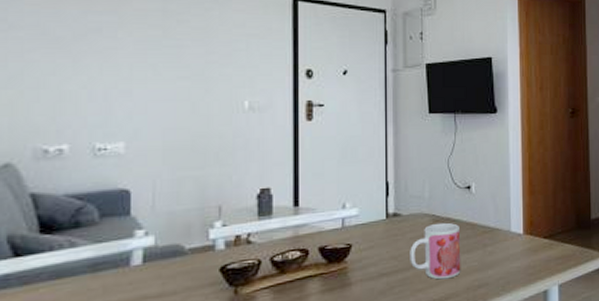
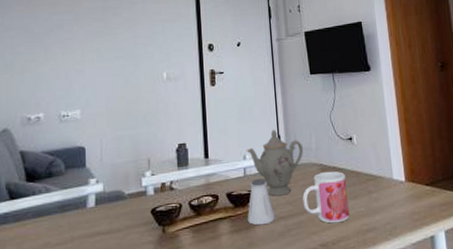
saltshaker: none [342,230,376,284] -> present [247,178,275,226]
teapot: none [346,174,415,250] -> present [246,129,304,196]

